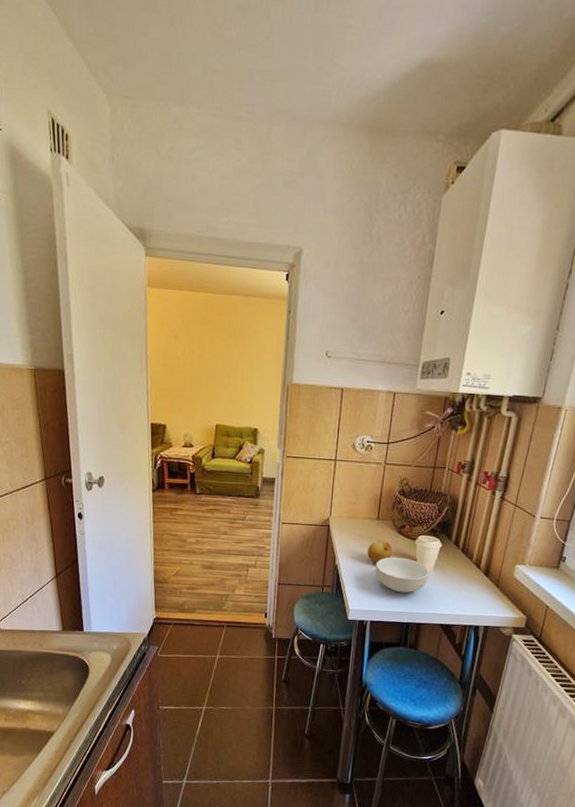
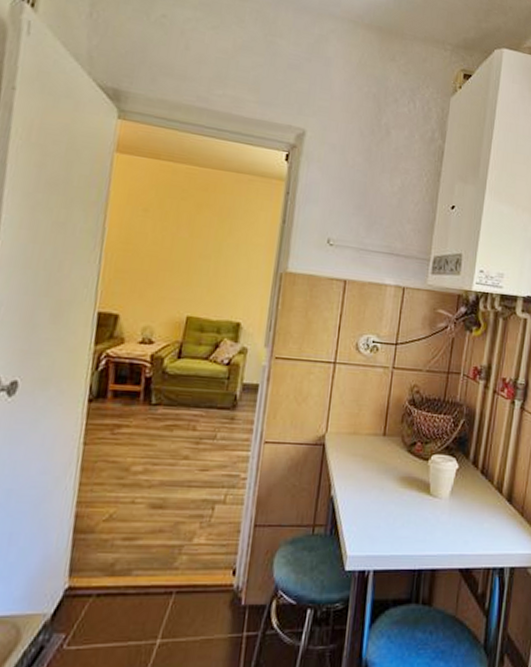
fruit: present [367,540,393,564] -> none [371,462,402,493]
cereal bowl: present [375,556,430,593] -> none [380,482,445,530]

